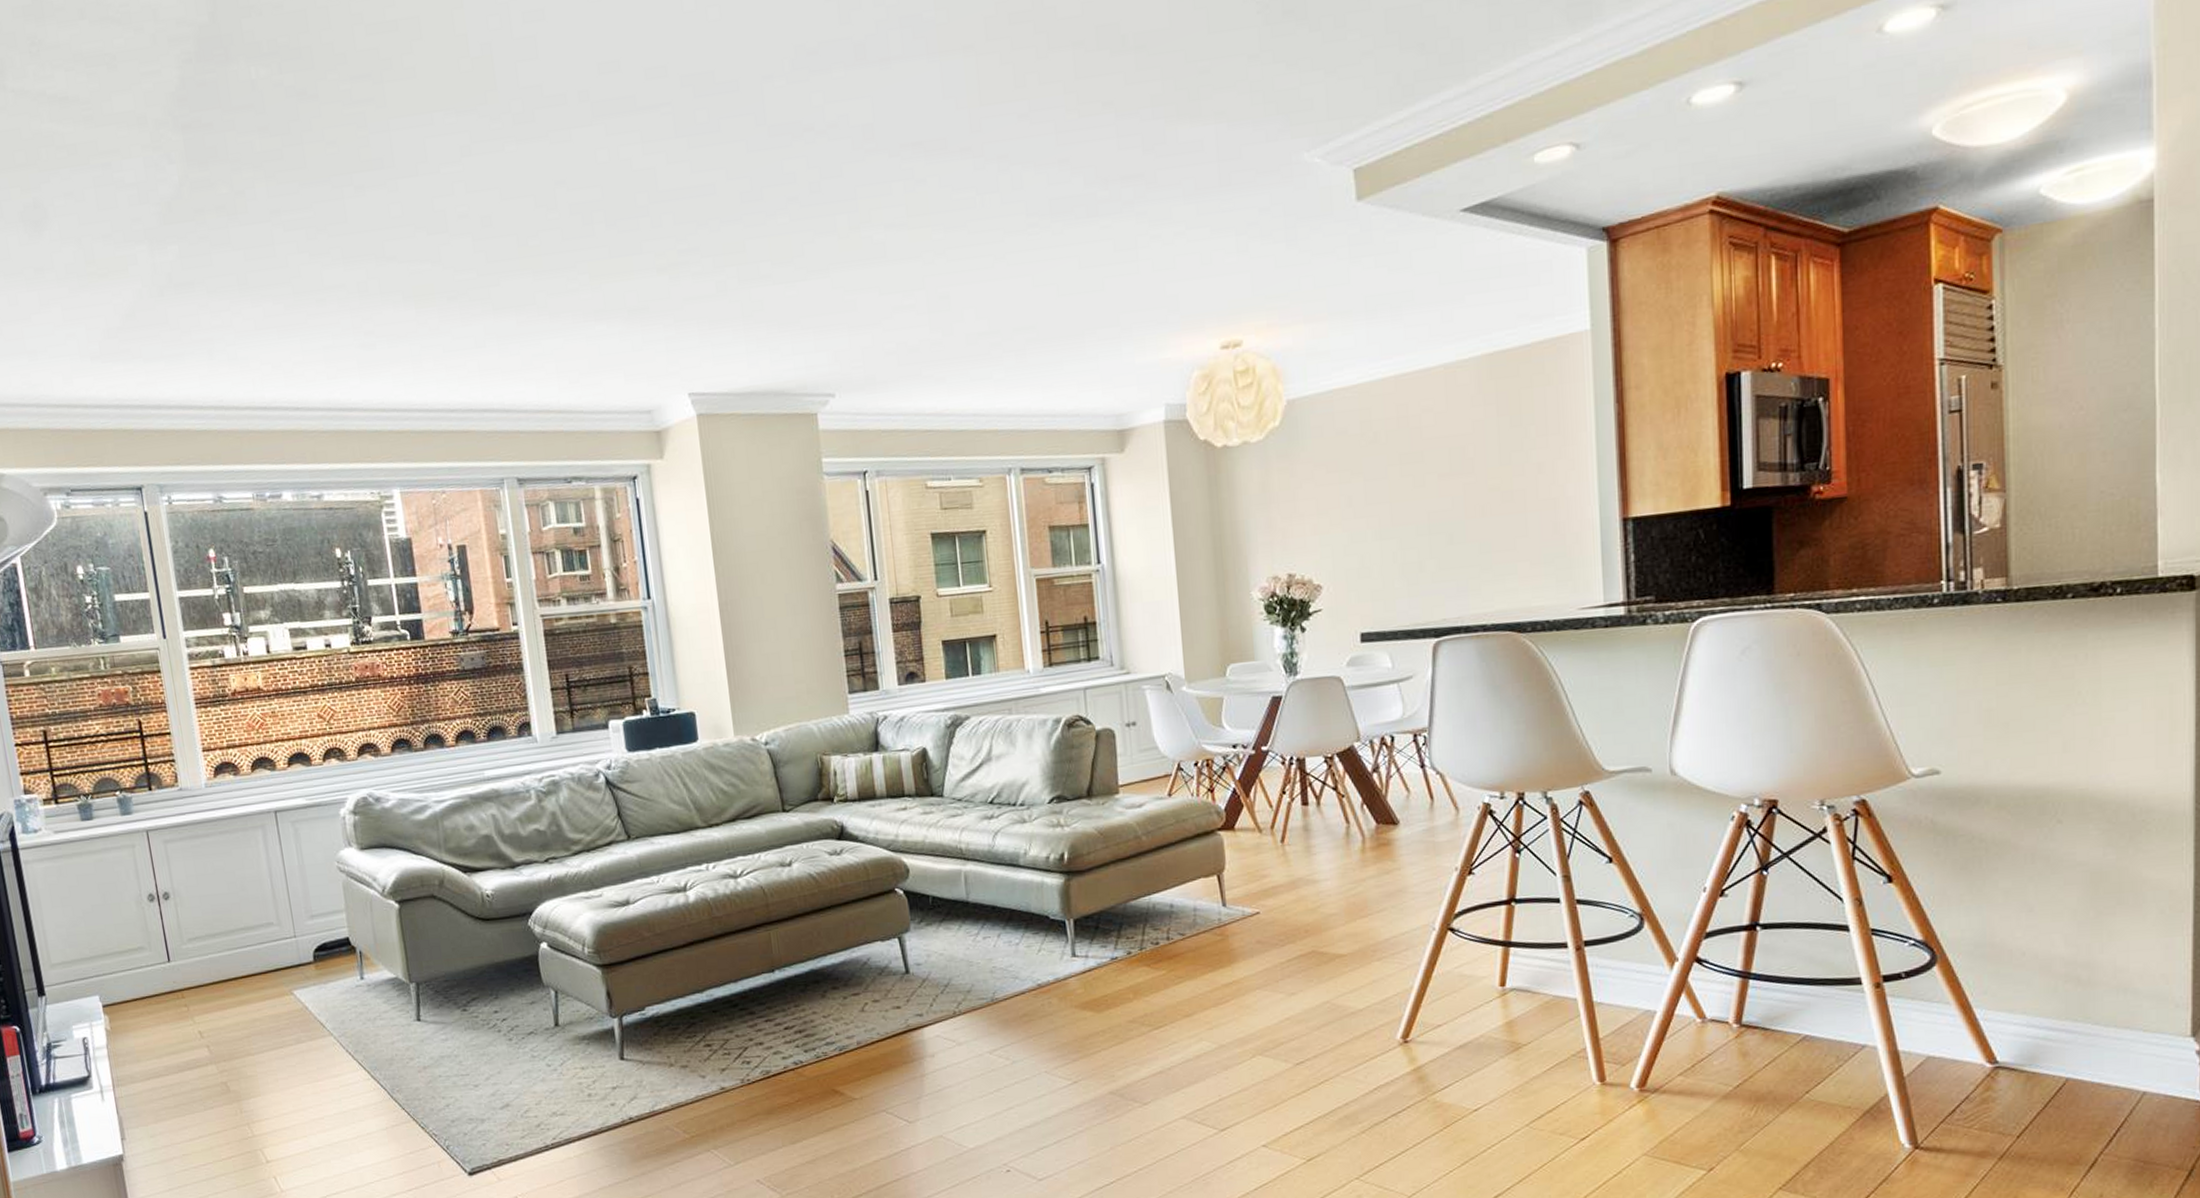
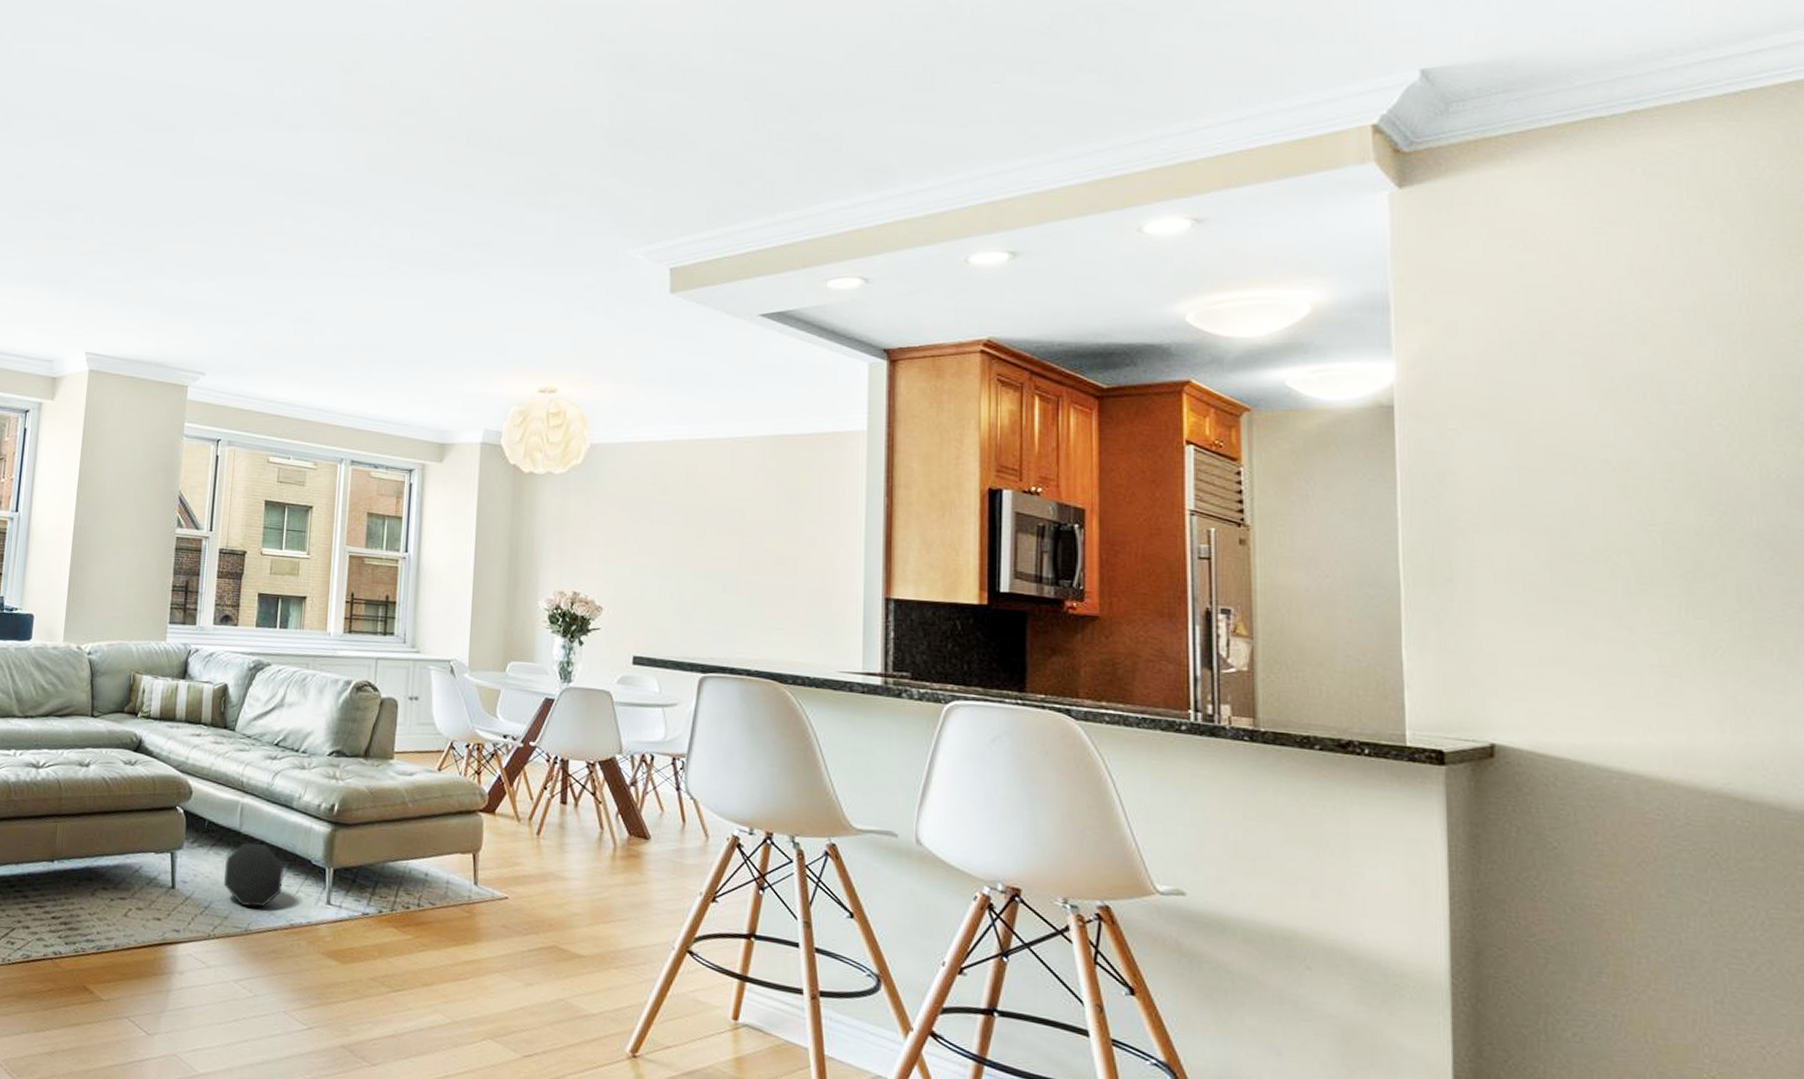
ball: none [958,909,1023,976] -> present [224,842,285,908]

